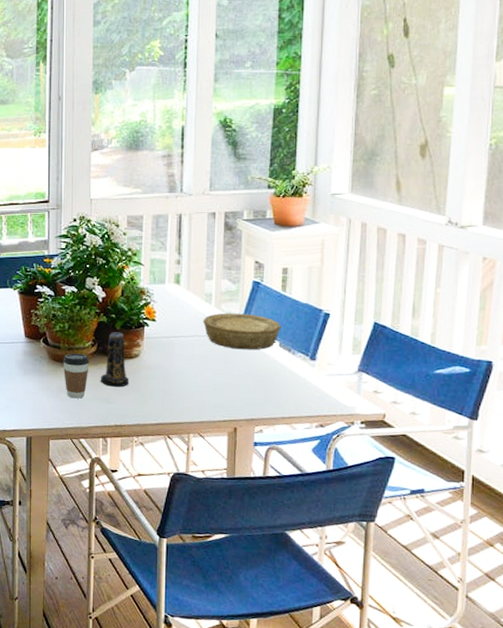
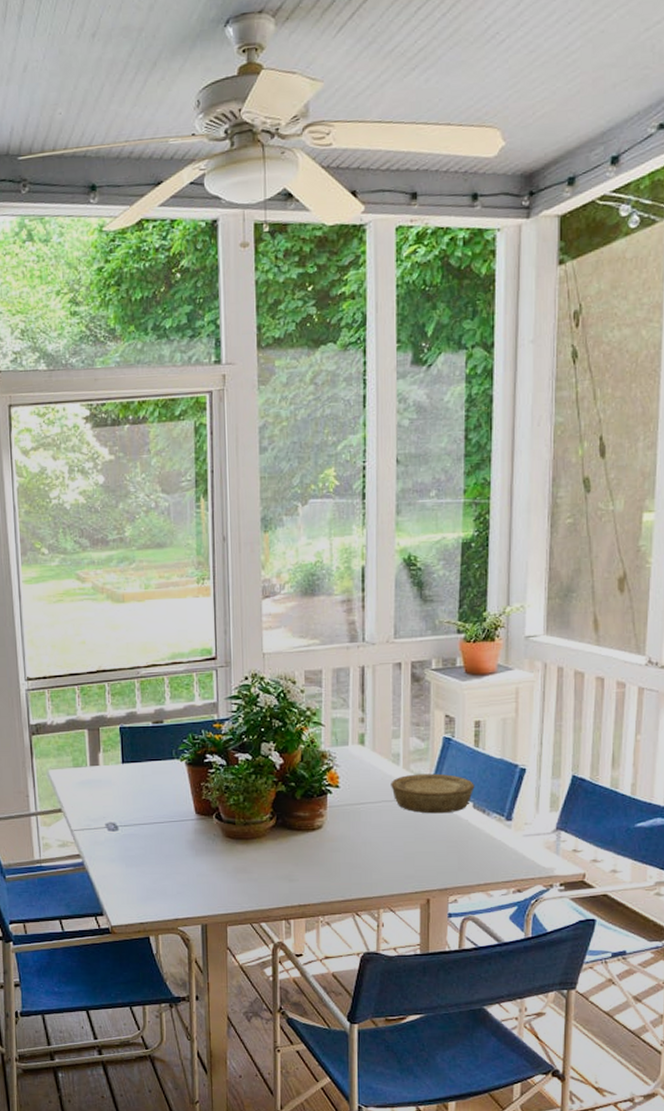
coffee cup: present [63,353,89,399] -> none [238,828,268,879]
candle: present [101,332,130,387] -> none [281,802,313,863]

